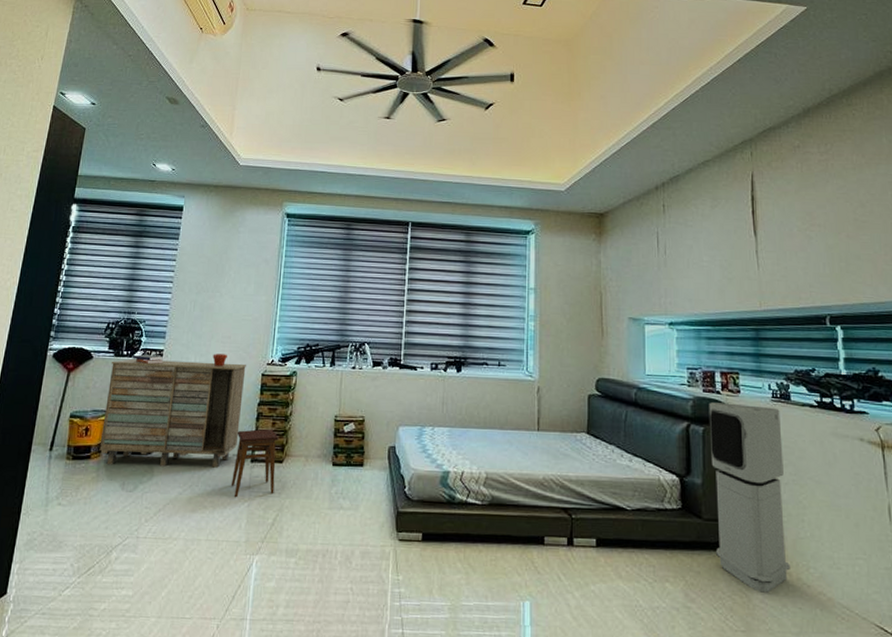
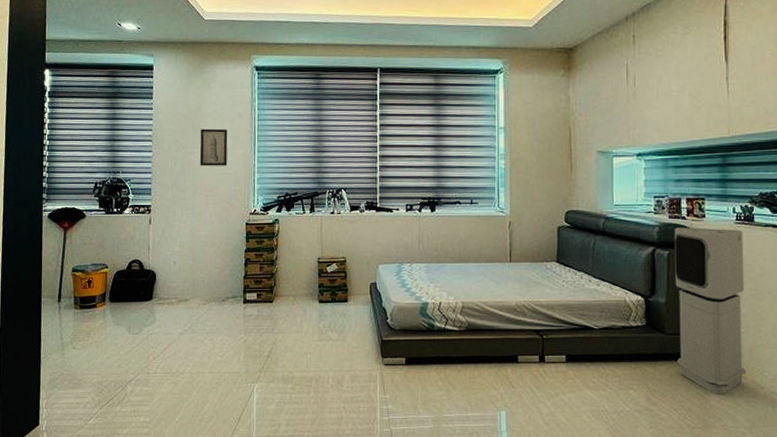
dresser: present [99,354,246,468] -> none [103,206,231,312]
wall art: none [220,272,252,312] -> present [199,128,228,166]
stool: present [231,429,279,498] -> none [227,273,267,335]

